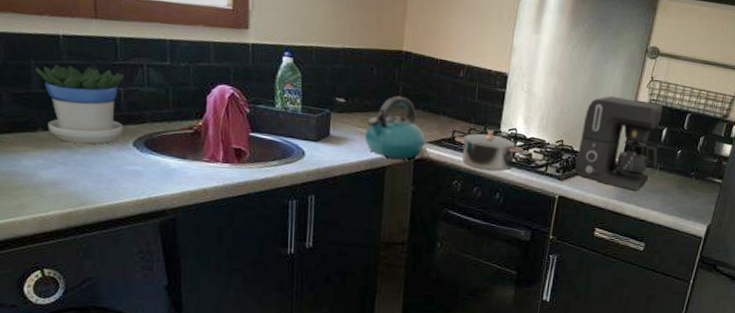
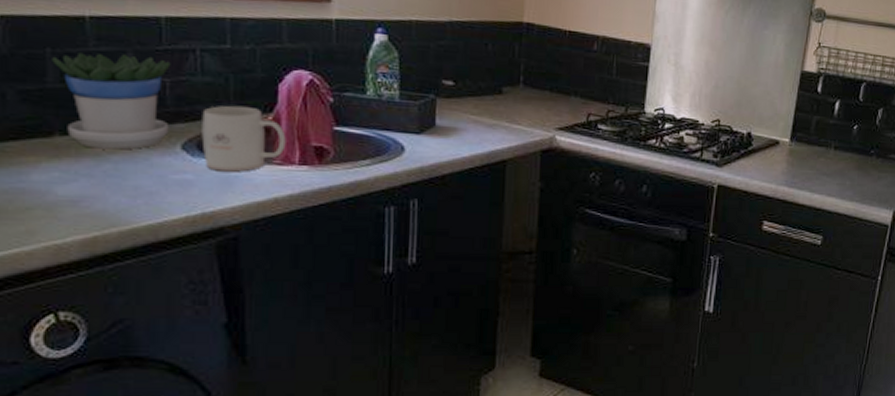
mug: none [148,112,213,166] -> present [201,105,286,172]
kettle: present [365,96,426,160] -> none [480,75,554,151]
cooking pot: present [454,130,524,172] -> none [590,111,674,160]
coffee maker: present [575,96,663,191] -> none [736,66,834,175]

